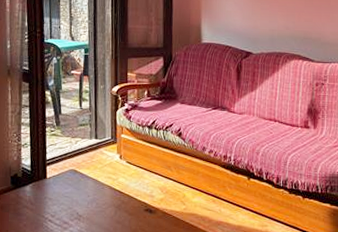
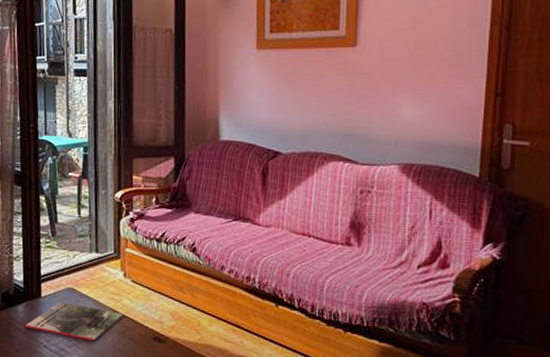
magazine: none [32,182,120,215] -> present [25,302,124,342]

